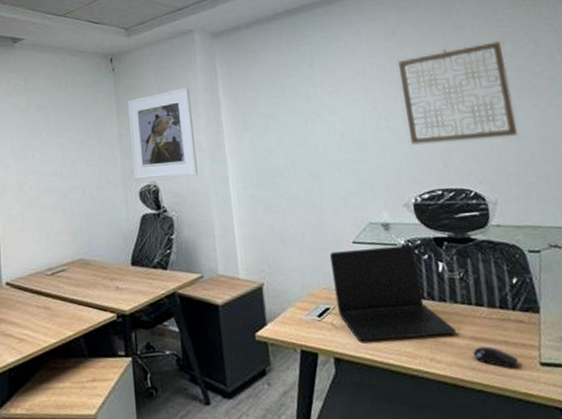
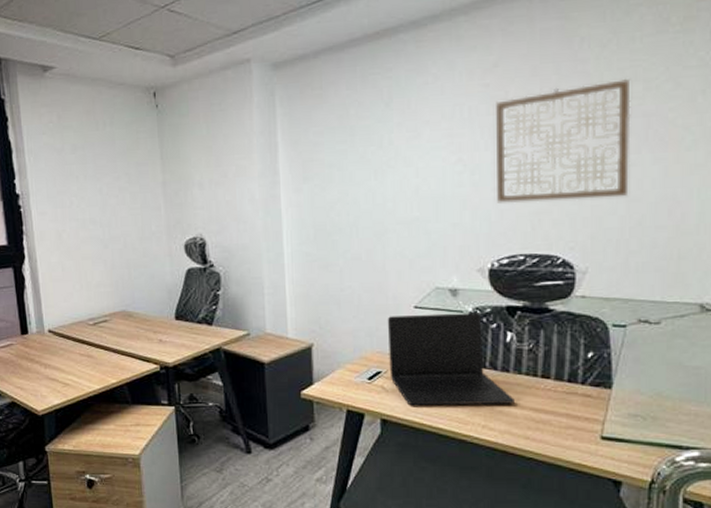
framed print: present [128,87,198,179] -> none [173,128,249,231]
computer mouse: present [473,346,518,368] -> none [530,418,577,440]

